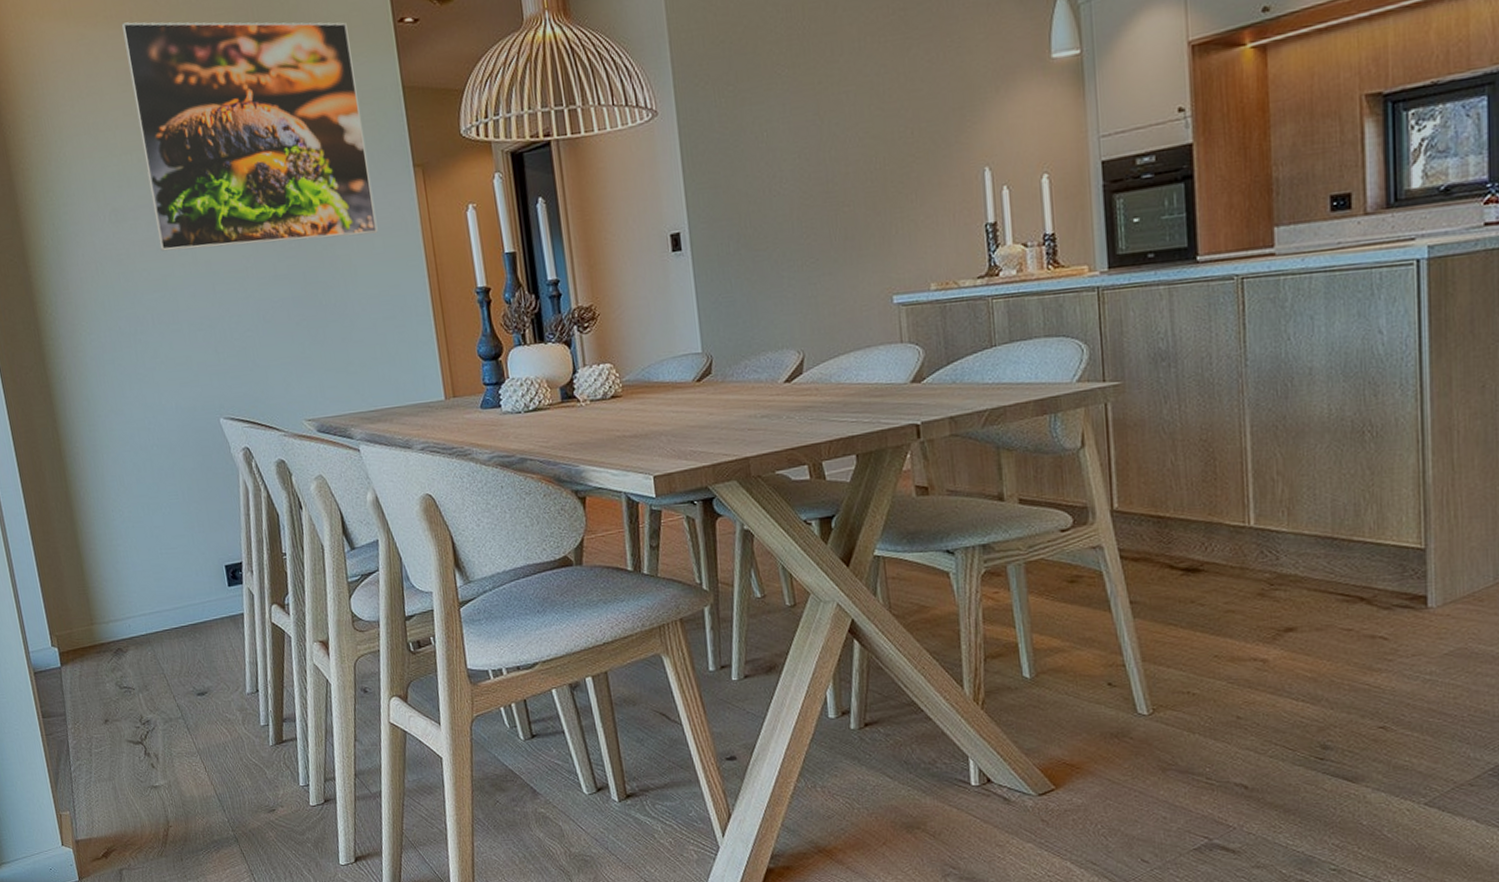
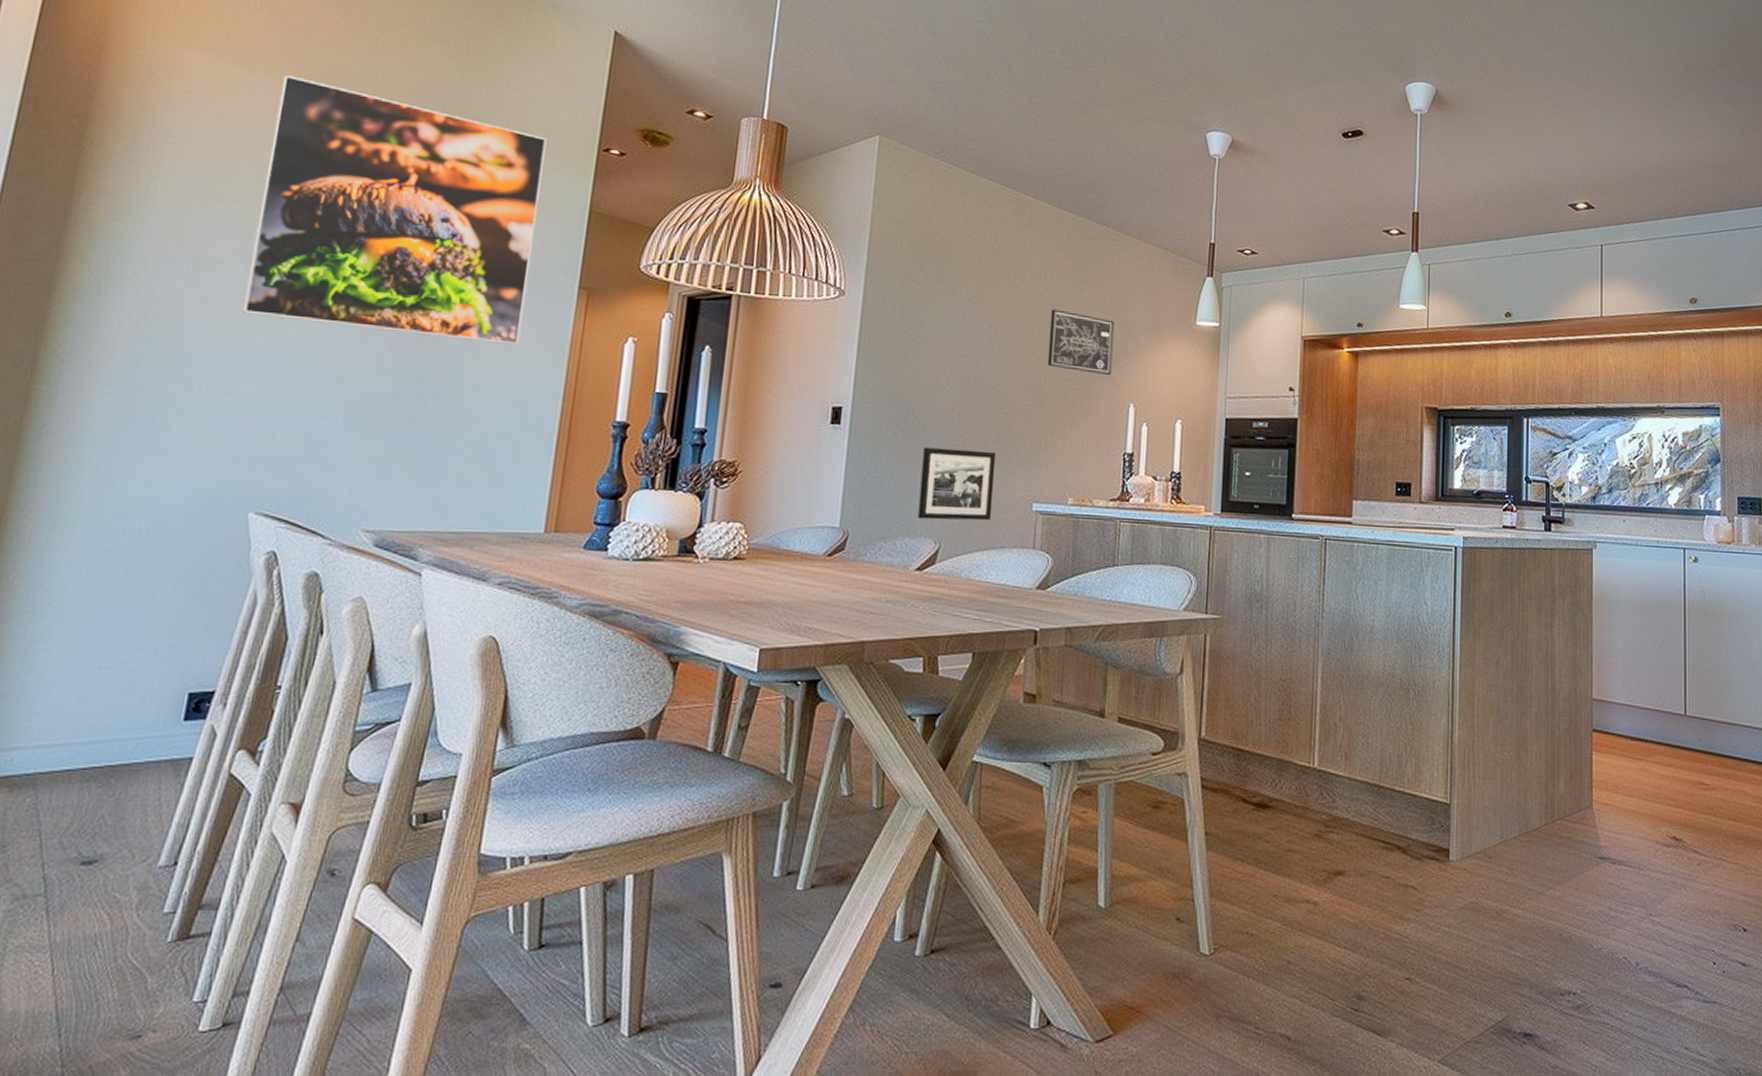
picture frame: none [769,249,852,332] -> present [917,447,996,521]
wall art: none [878,75,958,145] -> present [1047,309,1115,375]

